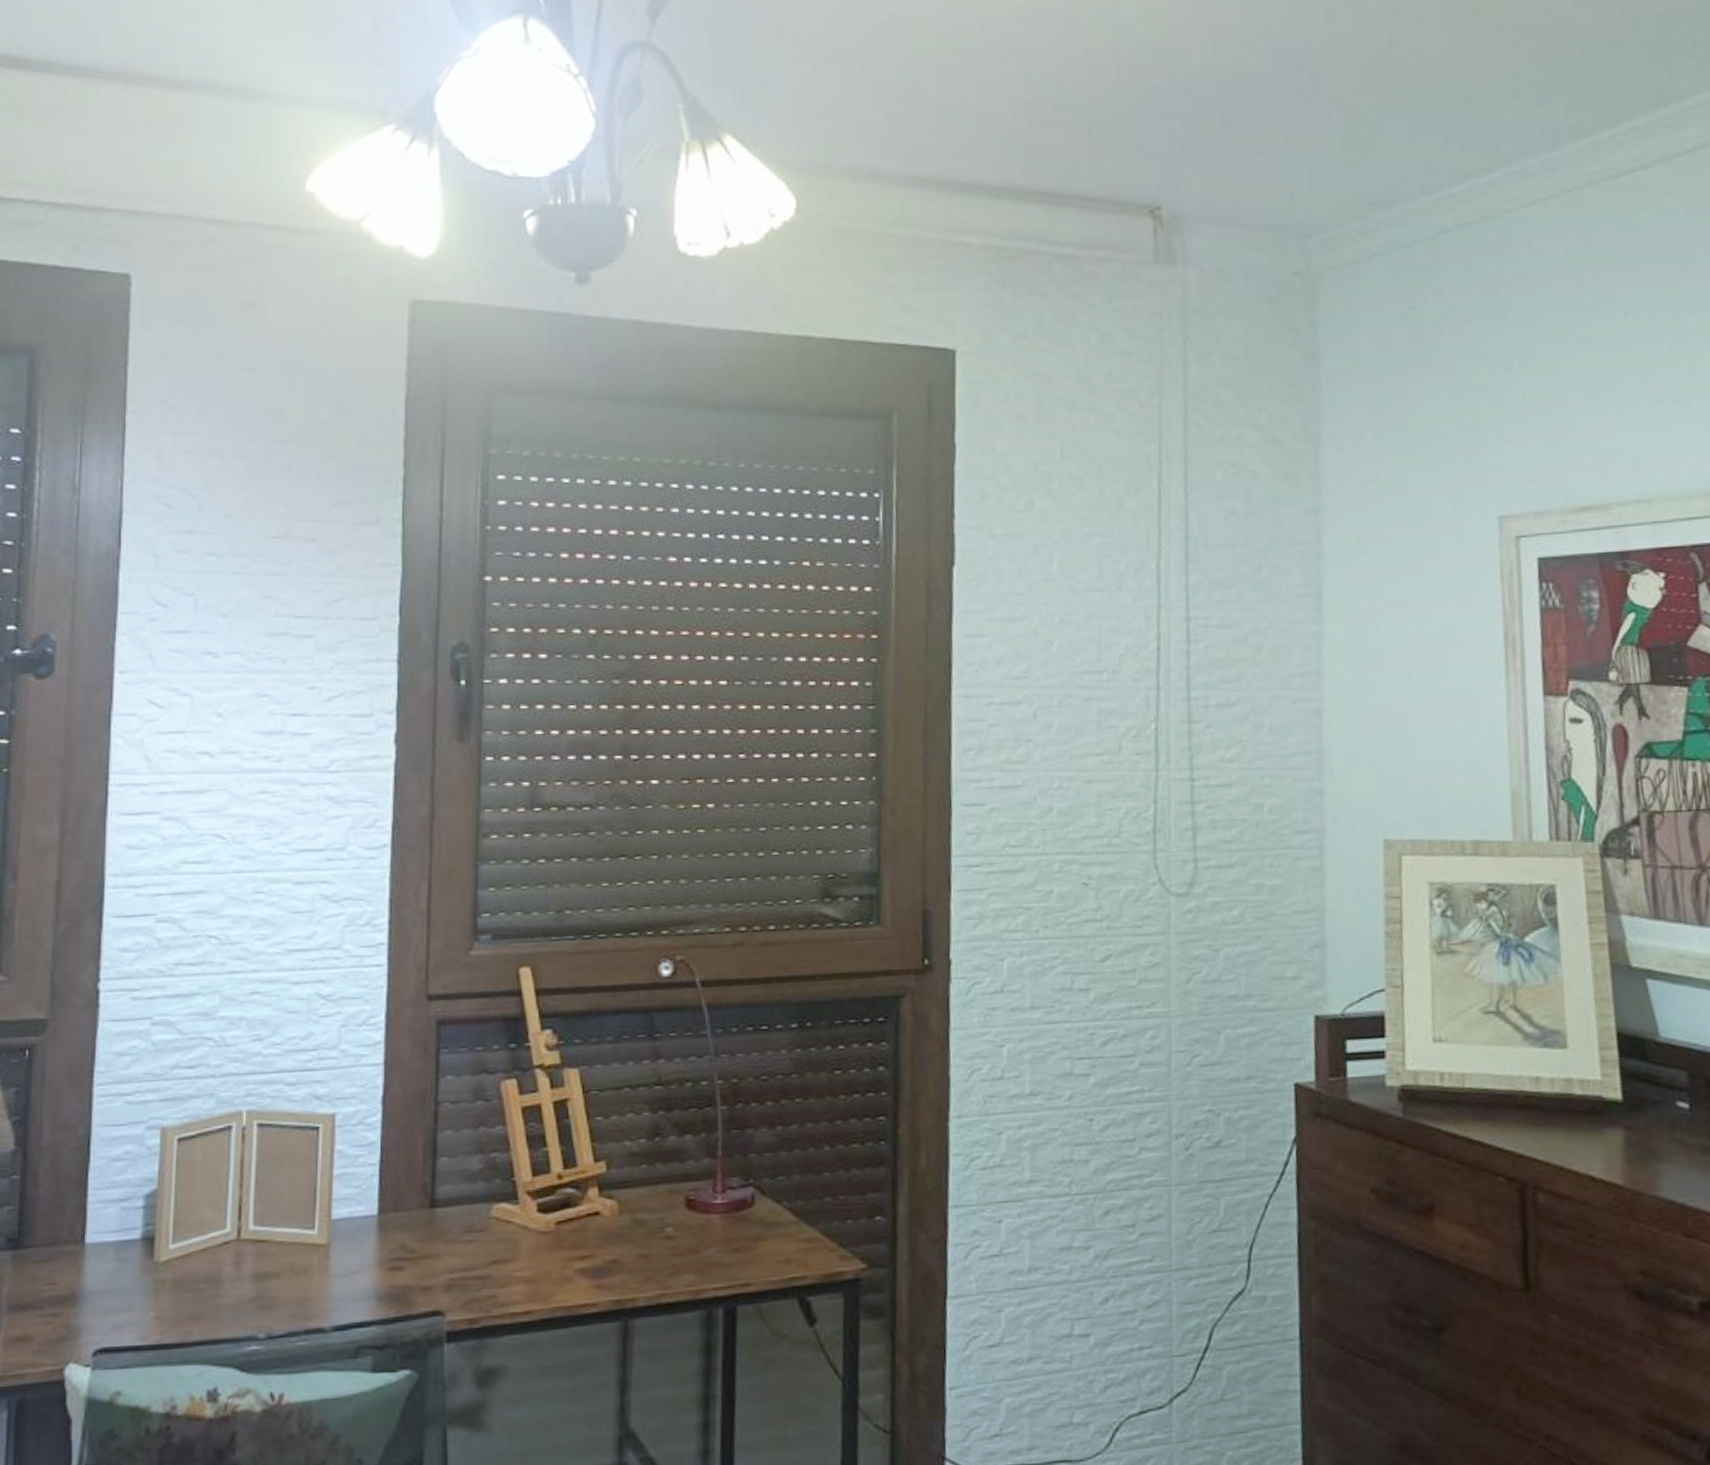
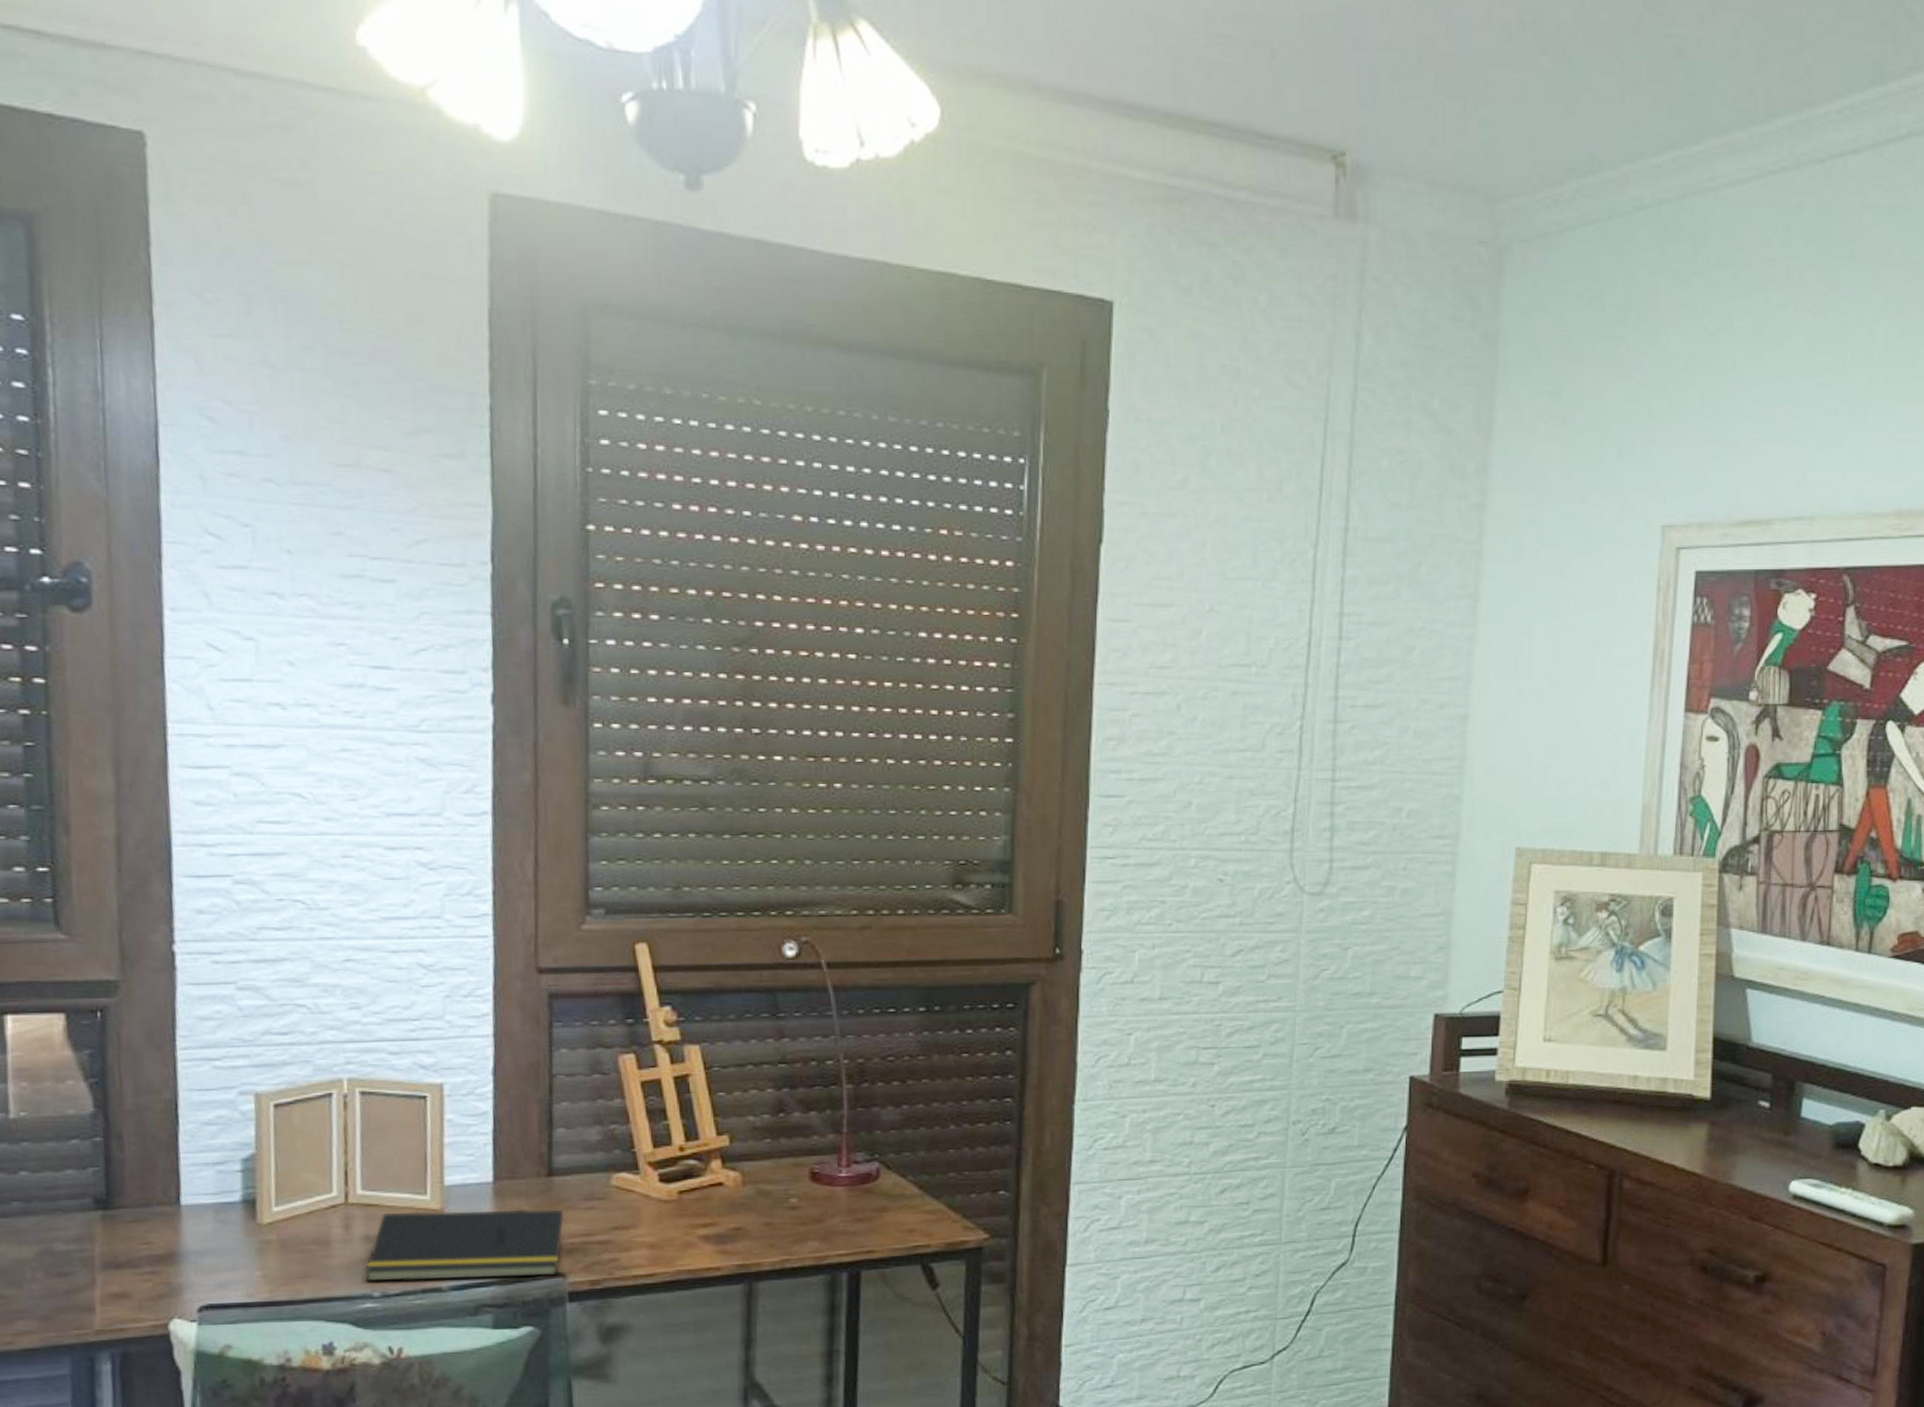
notepad: none [253,1242,445,1322] -> present [365,1209,565,1281]

